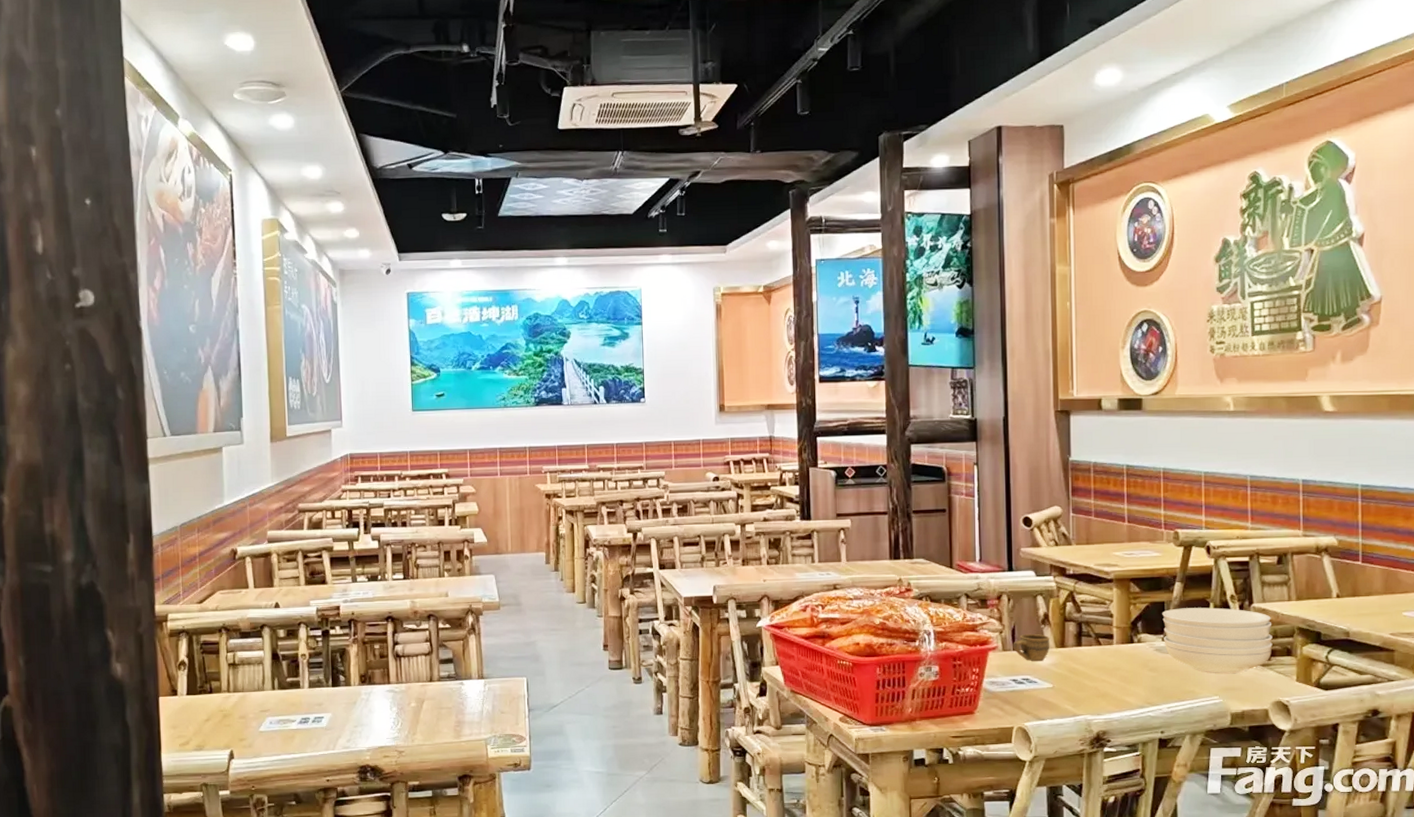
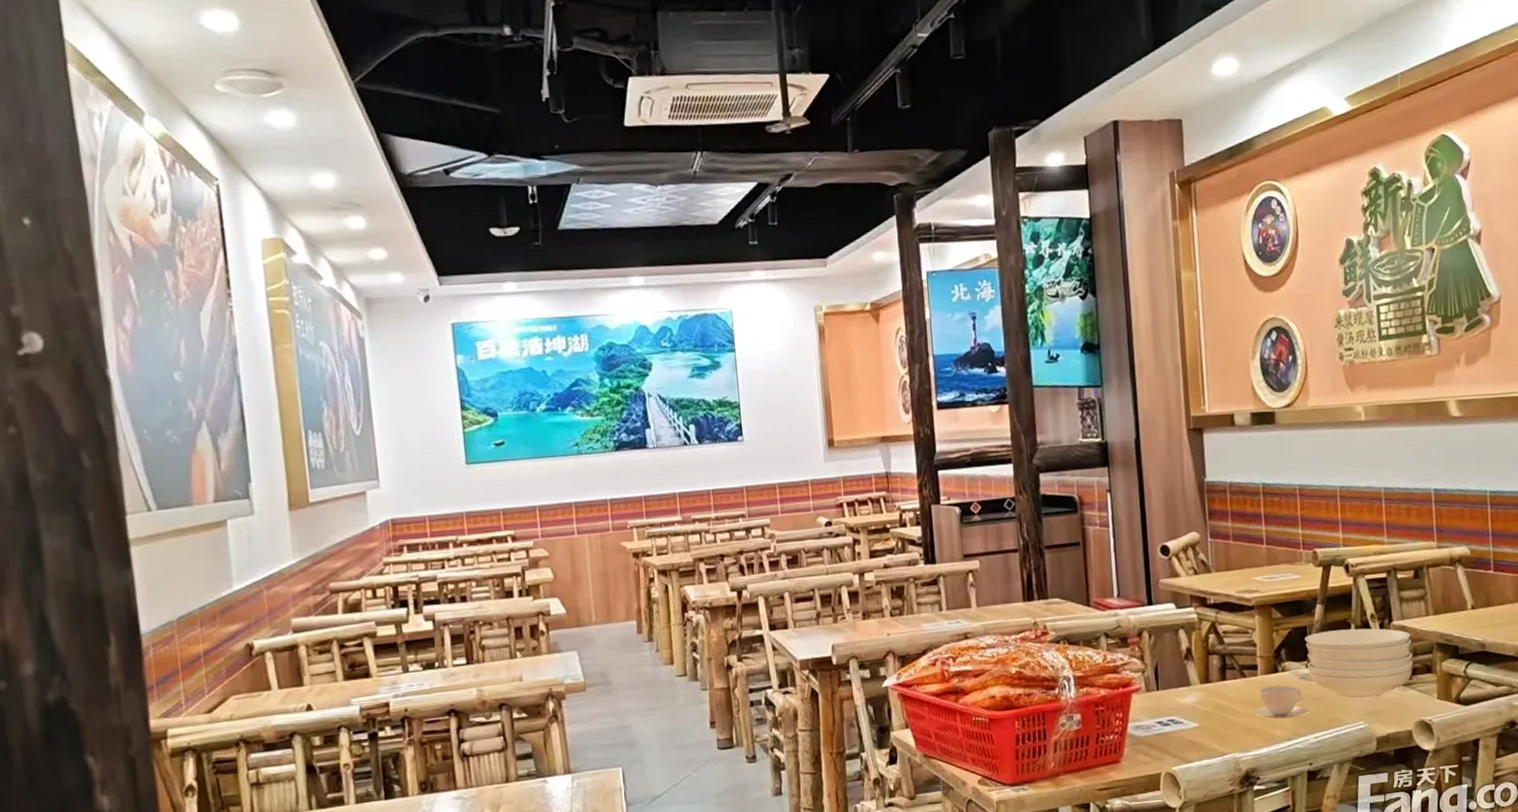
cup: present [1013,634,1050,661] -> none [1156,670,1194,700]
teacup: none [1107,656,1163,687] -> present [1253,685,1309,719]

